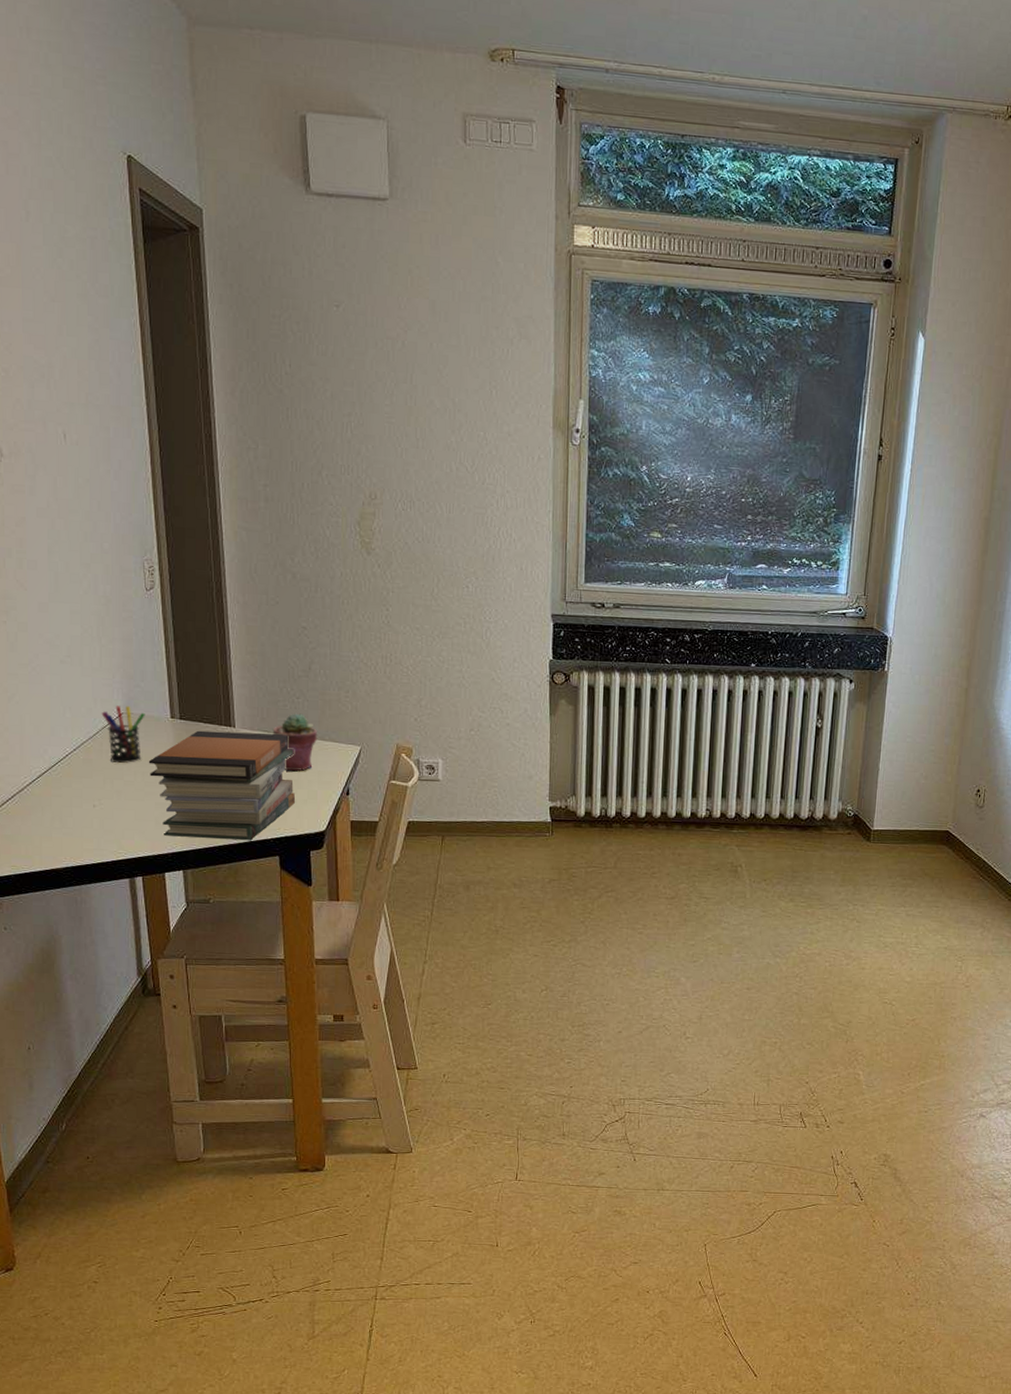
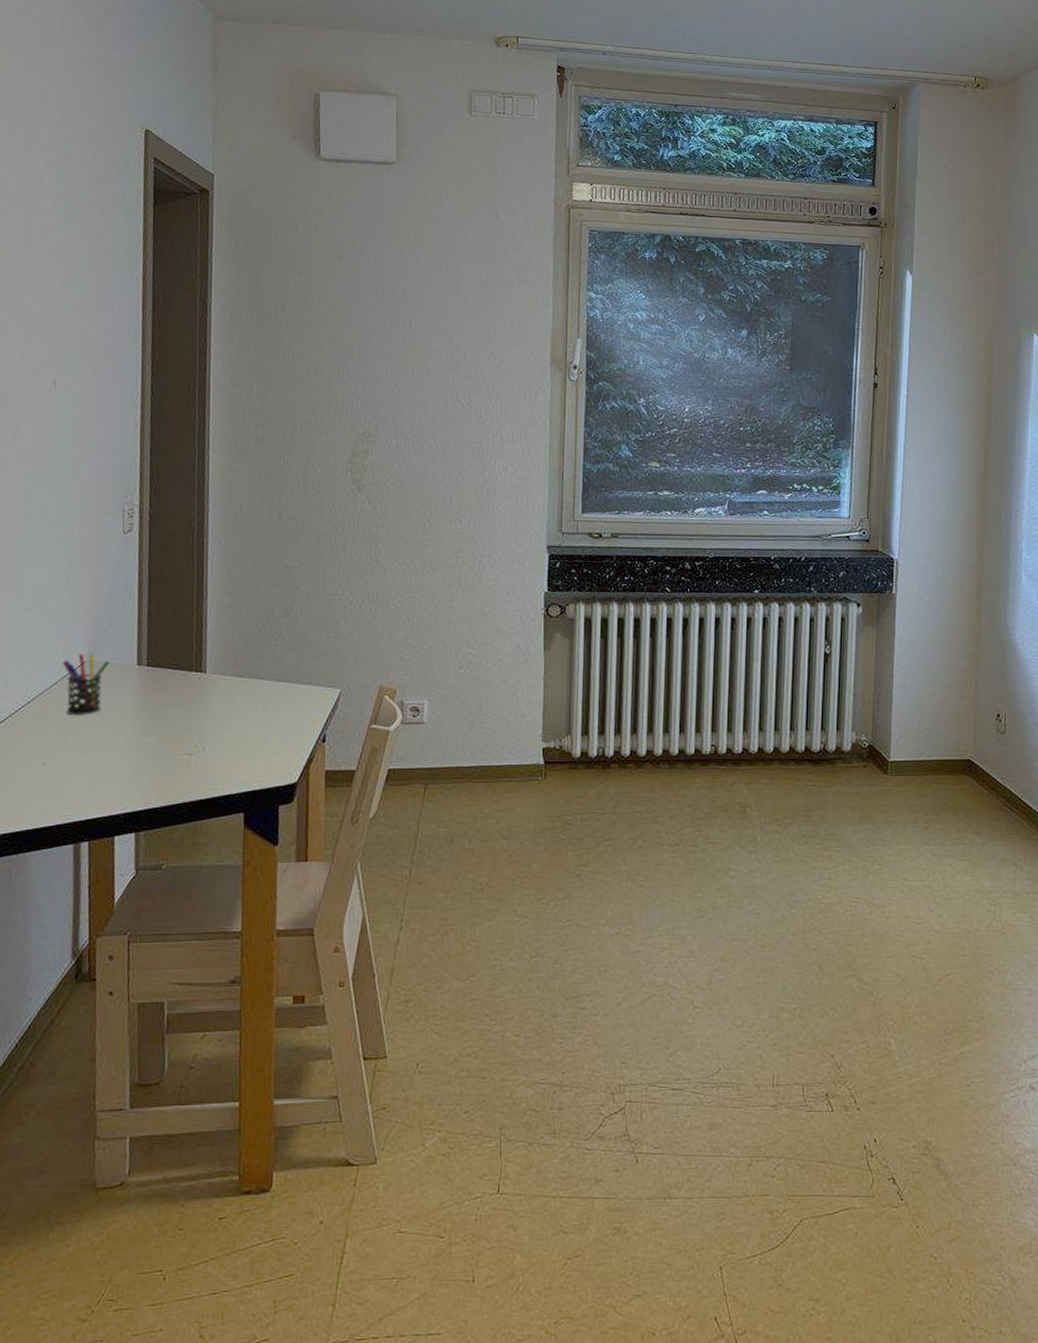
book stack: present [148,730,296,840] -> none [108,677,268,796]
potted succulent: present [272,713,318,771] -> none [246,655,295,717]

